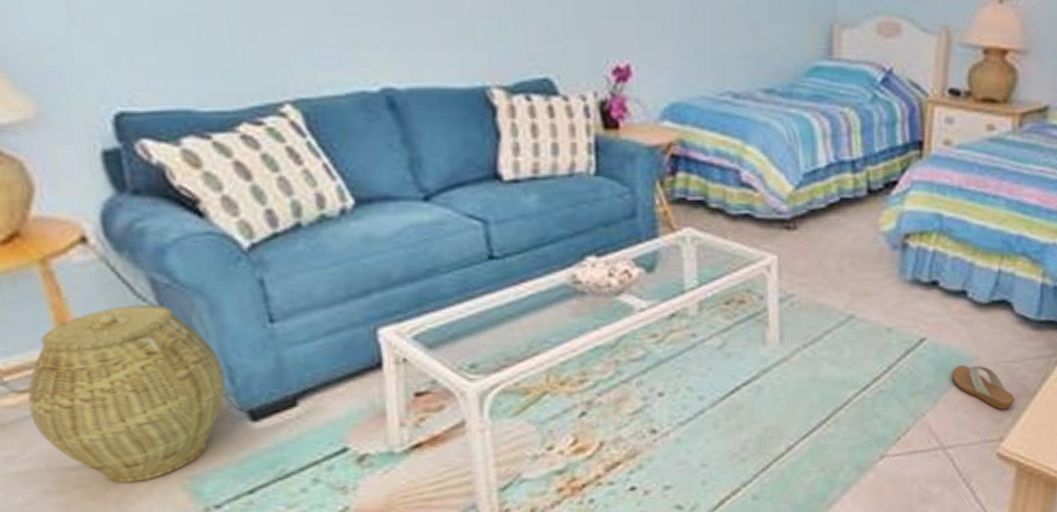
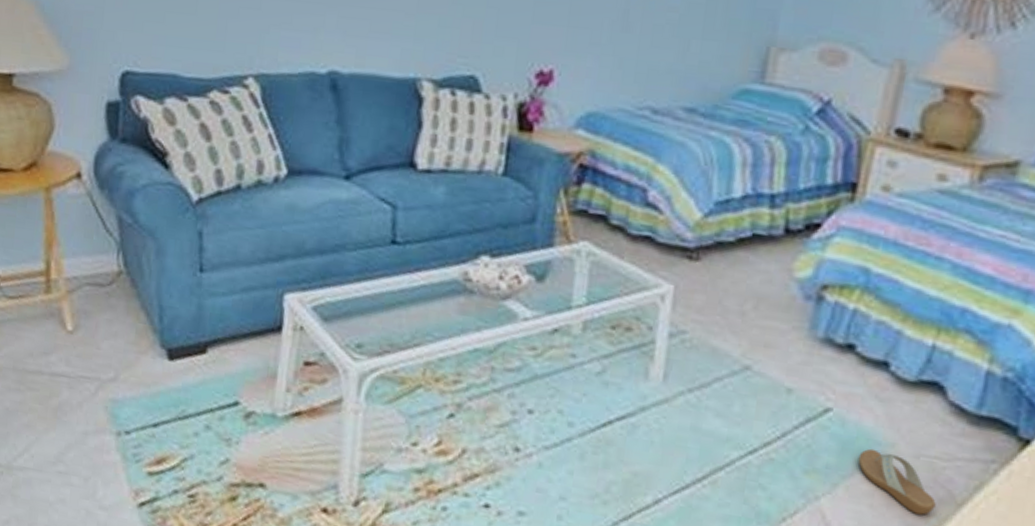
woven basket: present [27,305,226,483] -> none [12,237,157,396]

